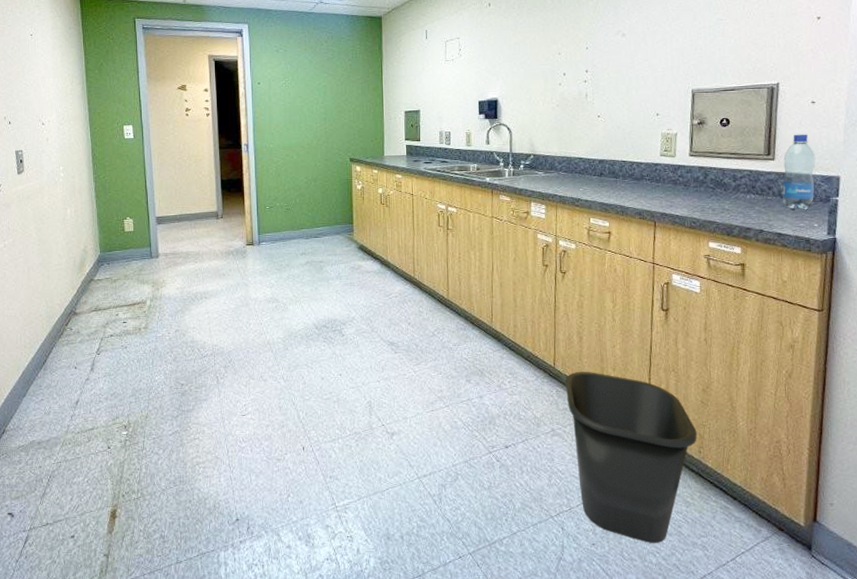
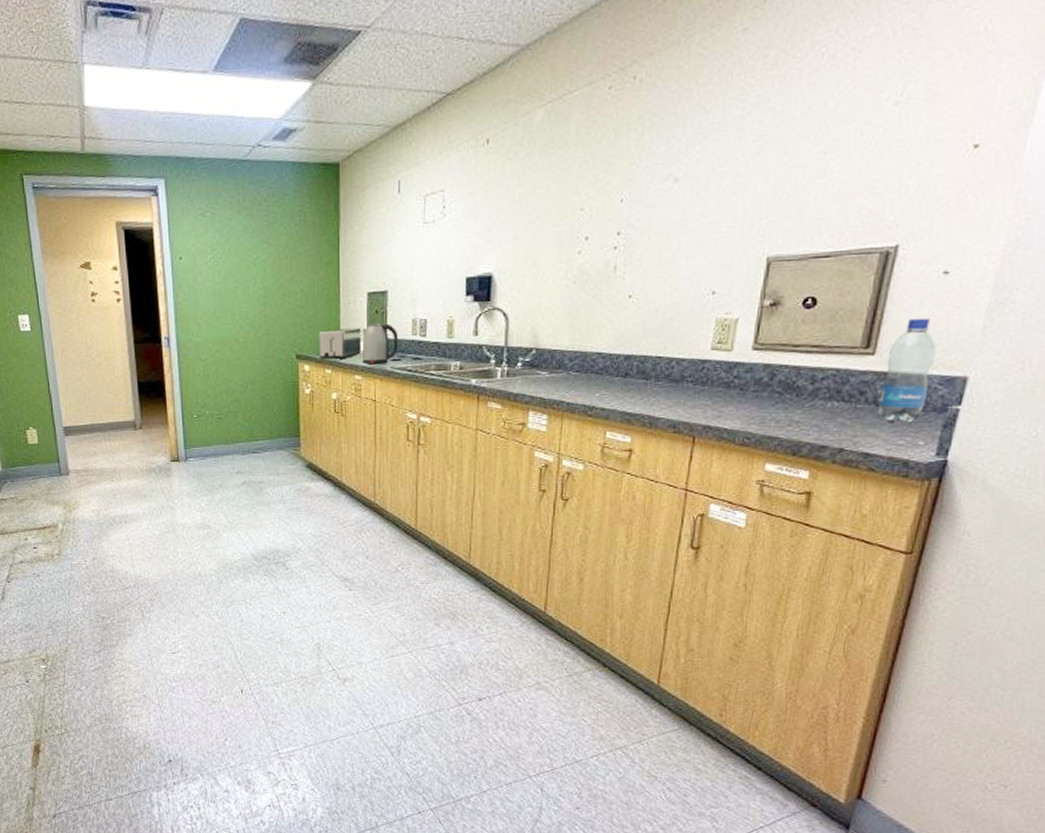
toaster: none [367,137,401,162] -> present [318,327,361,360]
kettle: none [401,134,430,166] -> present [362,322,399,365]
waste bin: present [565,371,697,543] -> none [556,617,720,811]

